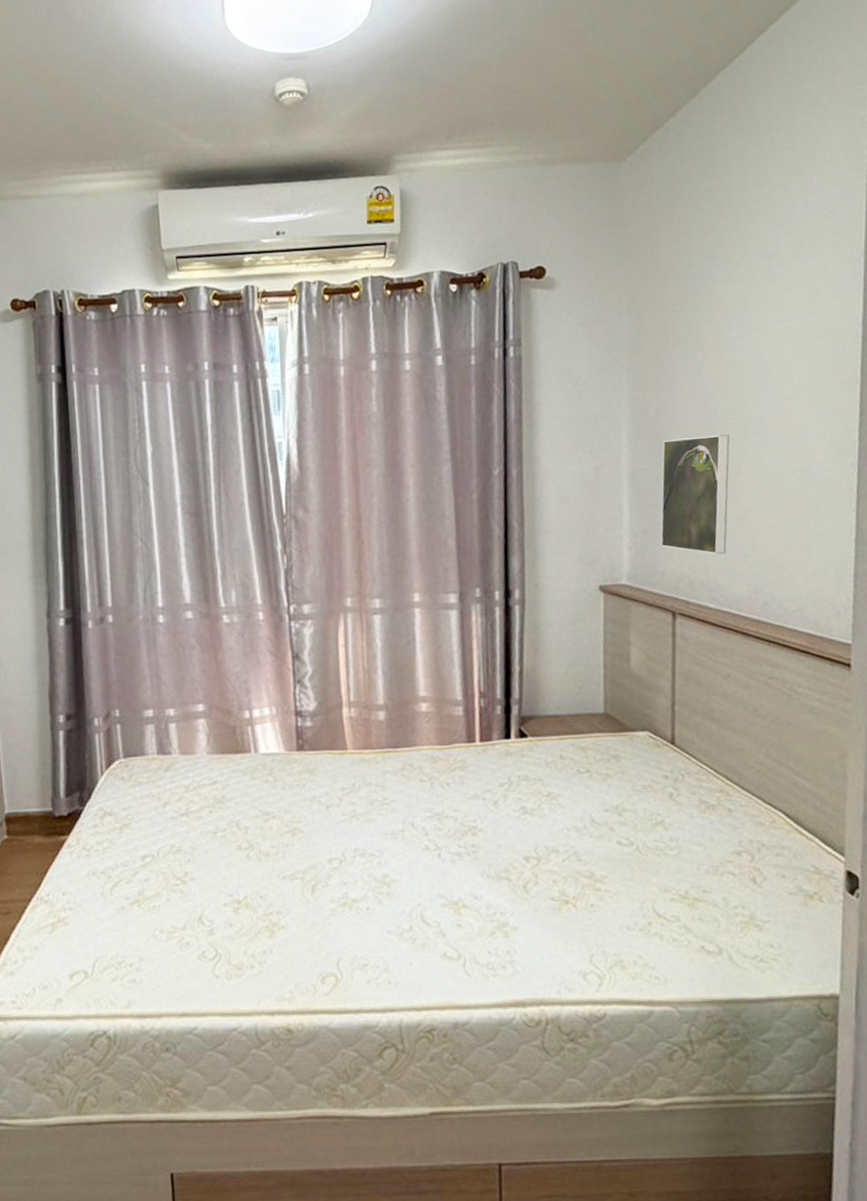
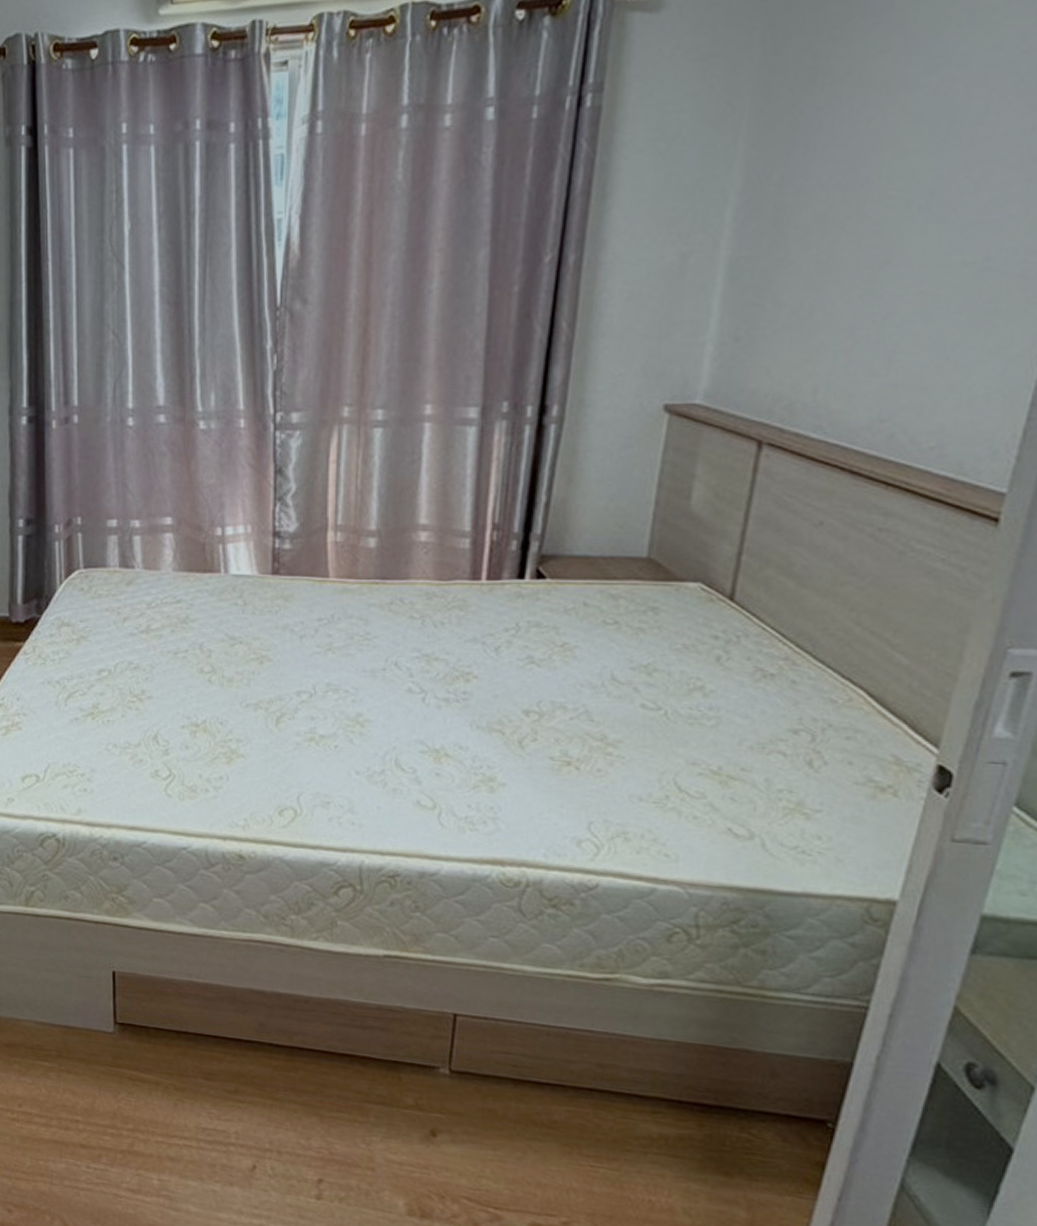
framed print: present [660,434,730,555] -> none [757,211,882,372]

